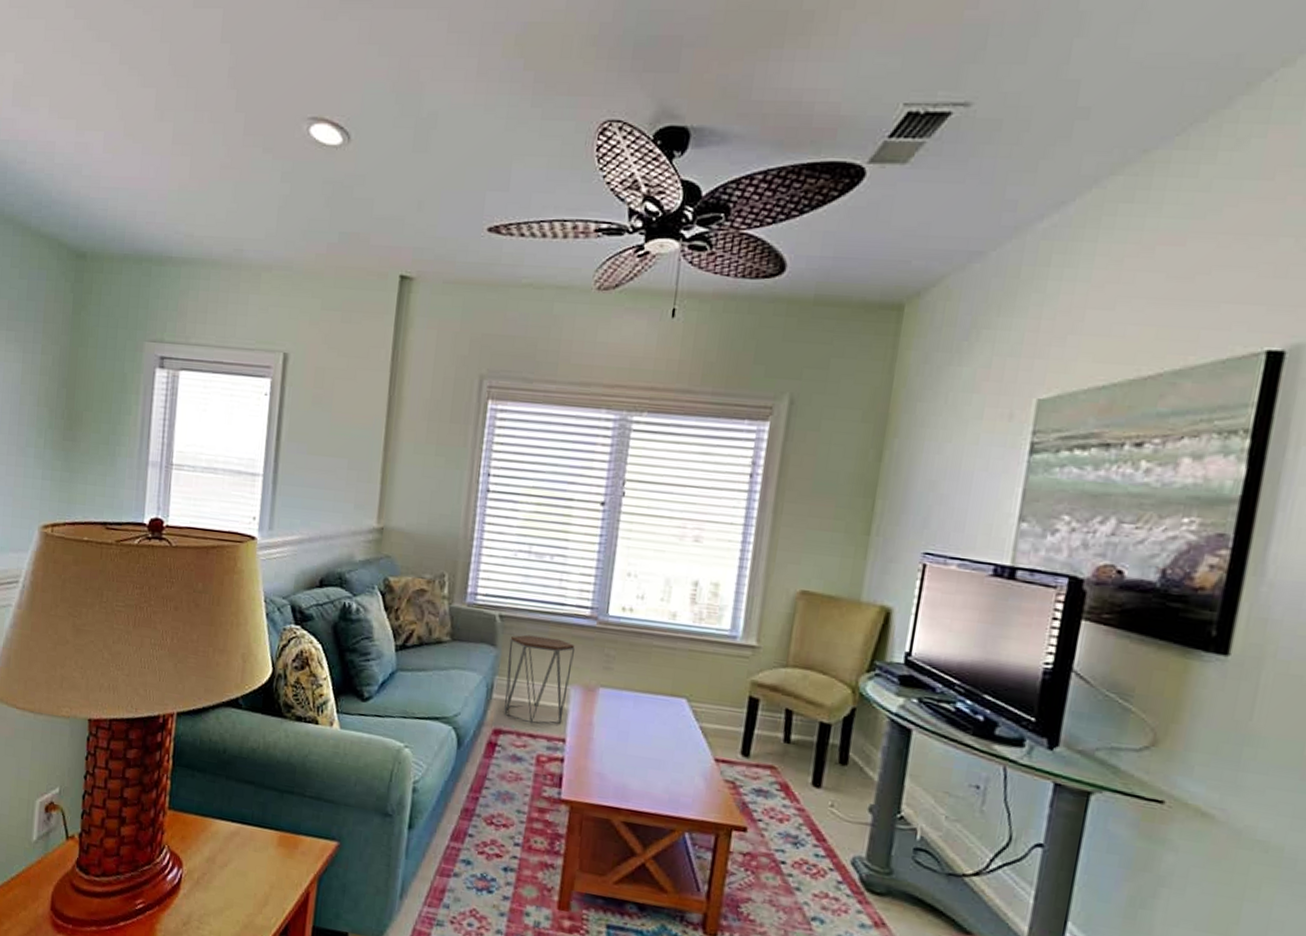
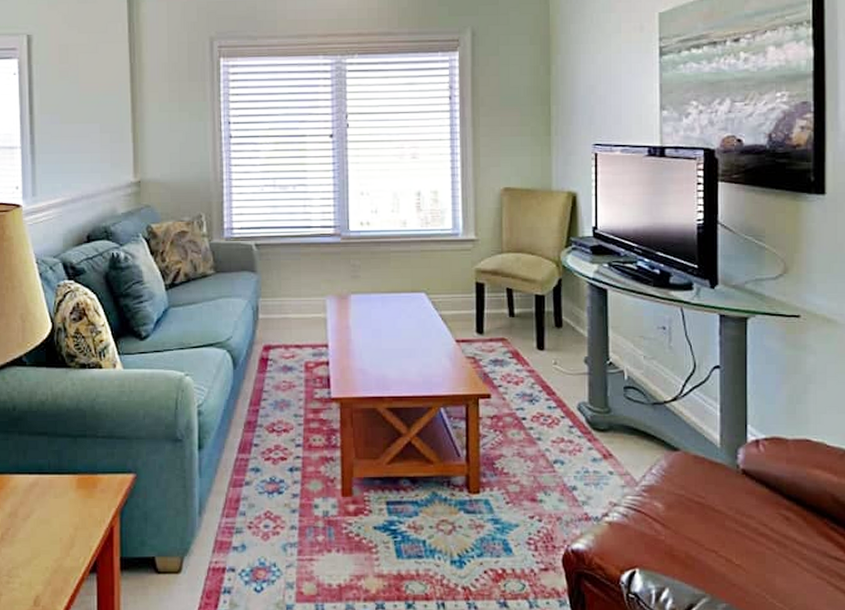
side table: present [504,634,575,725] -> none [267,257,325,336]

